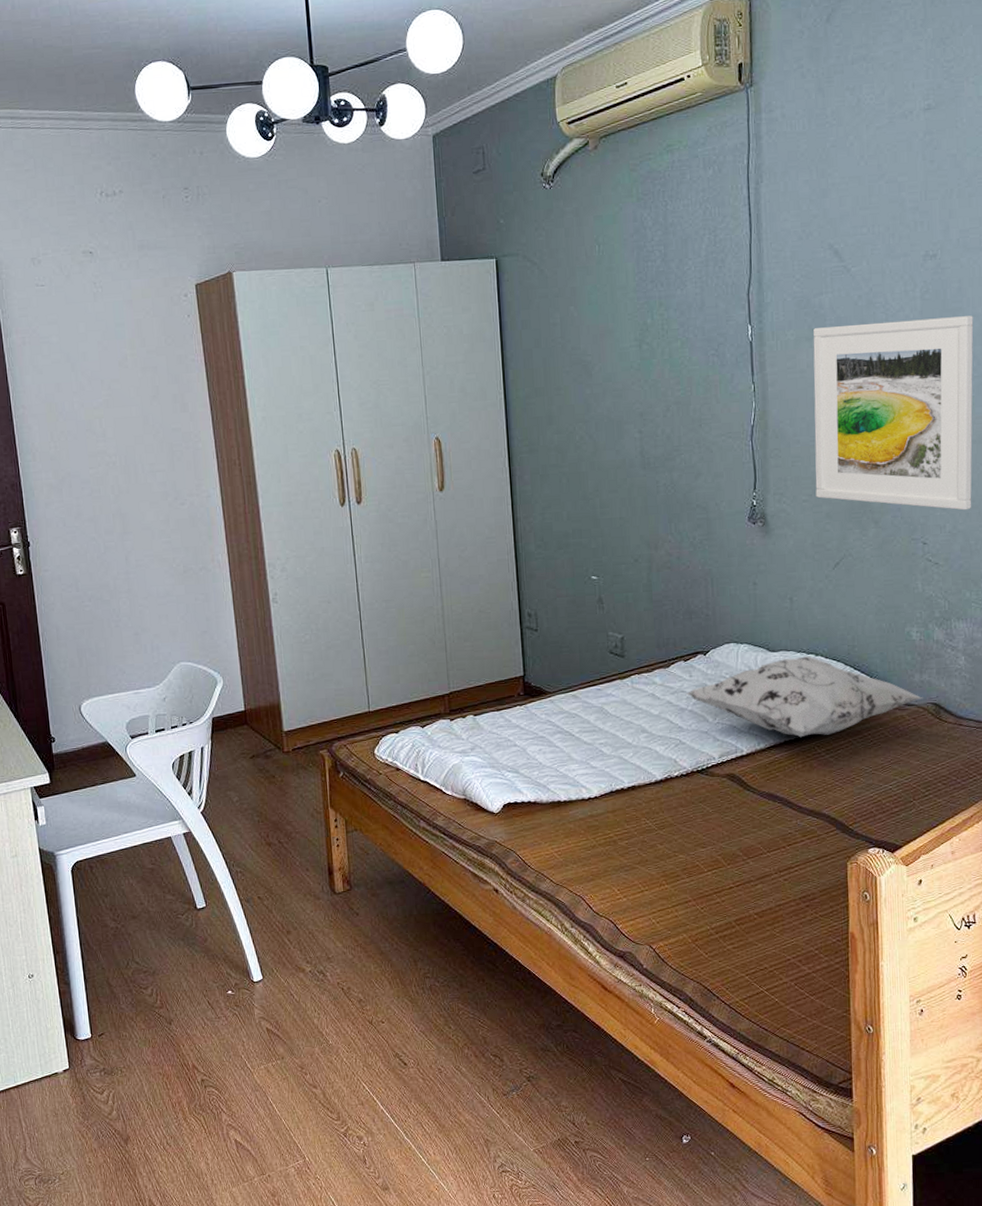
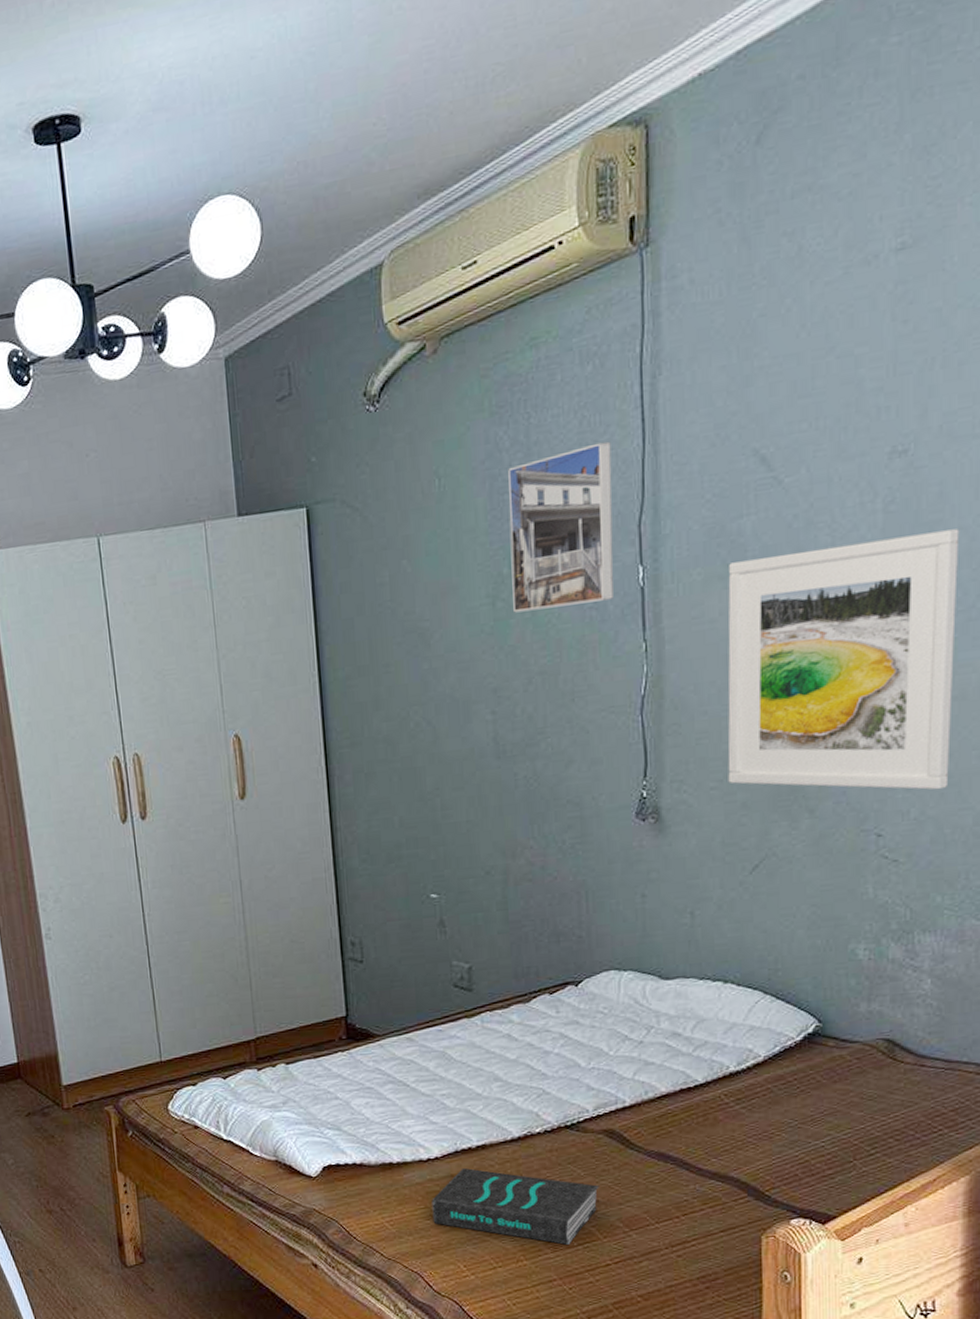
book: none [592,806,724,871] -> present [431,1168,599,1245]
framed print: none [651,228,730,354] -> present [508,441,614,613]
decorative pillow: present [685,656,923,738] -> none [550,983,871,1085]

